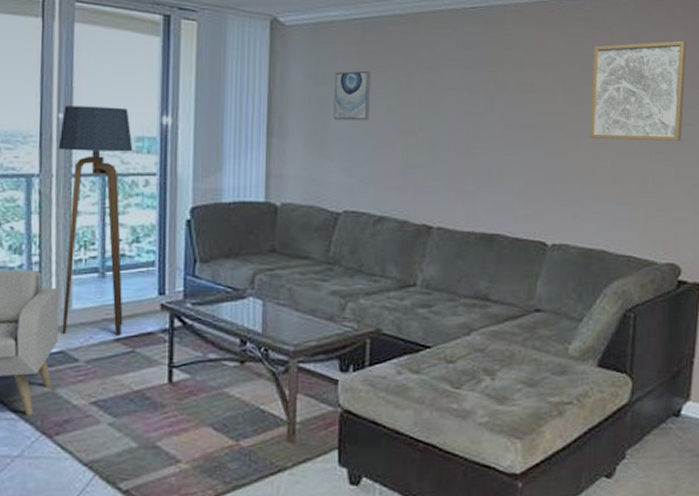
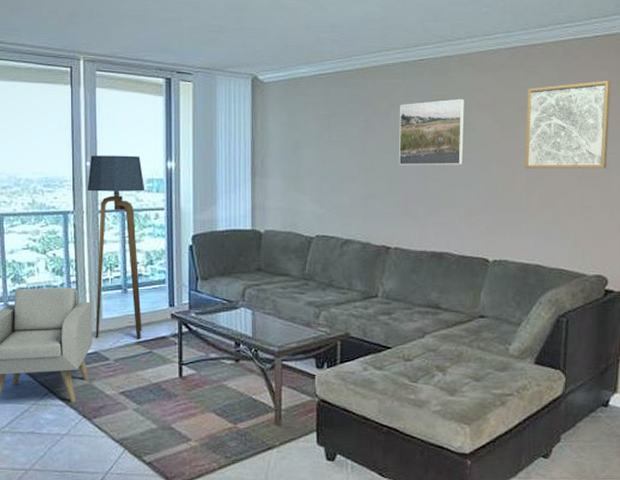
wall art: present [333,70,372,121] -> none [305,117,336,160]
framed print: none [444,54,522,132] -> present [398,98,464,165]

